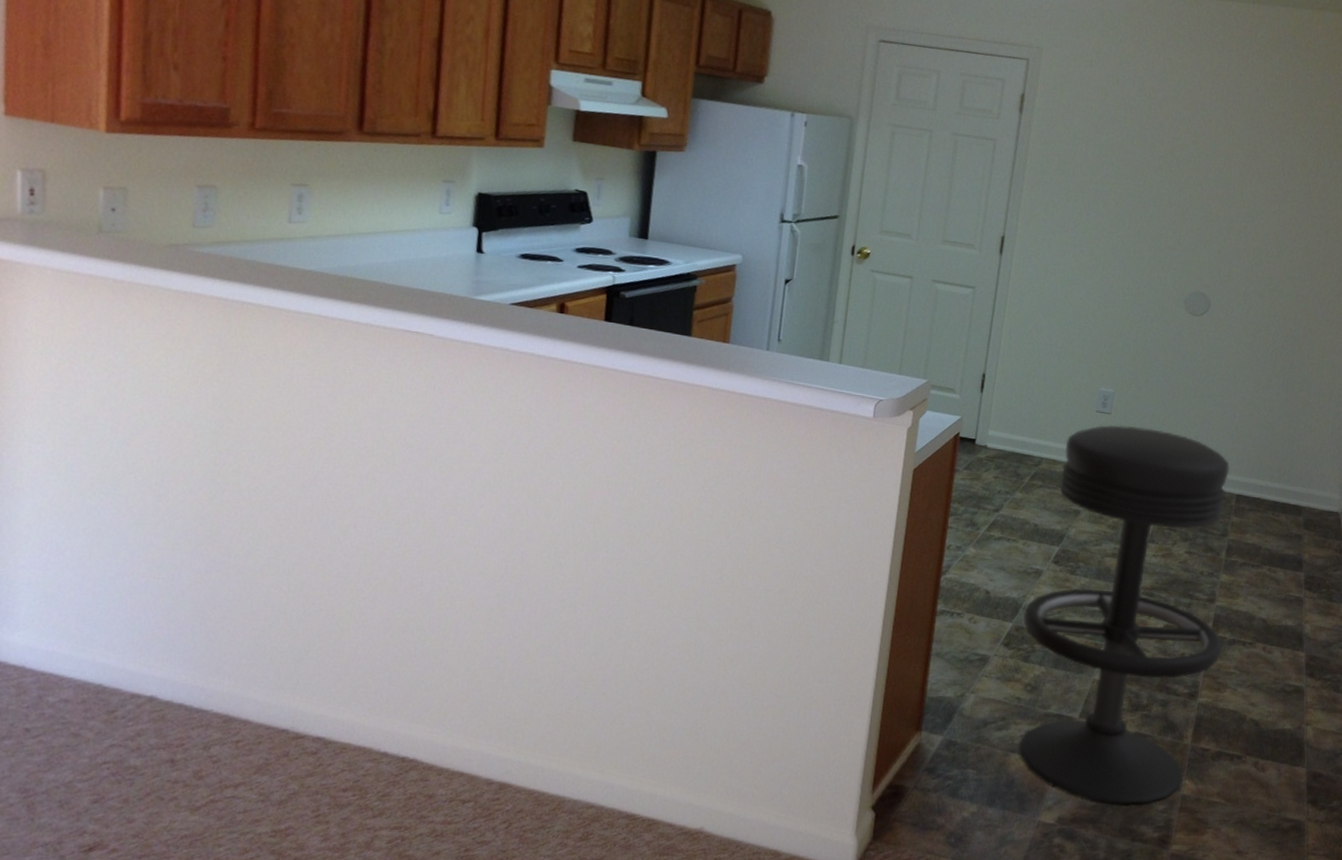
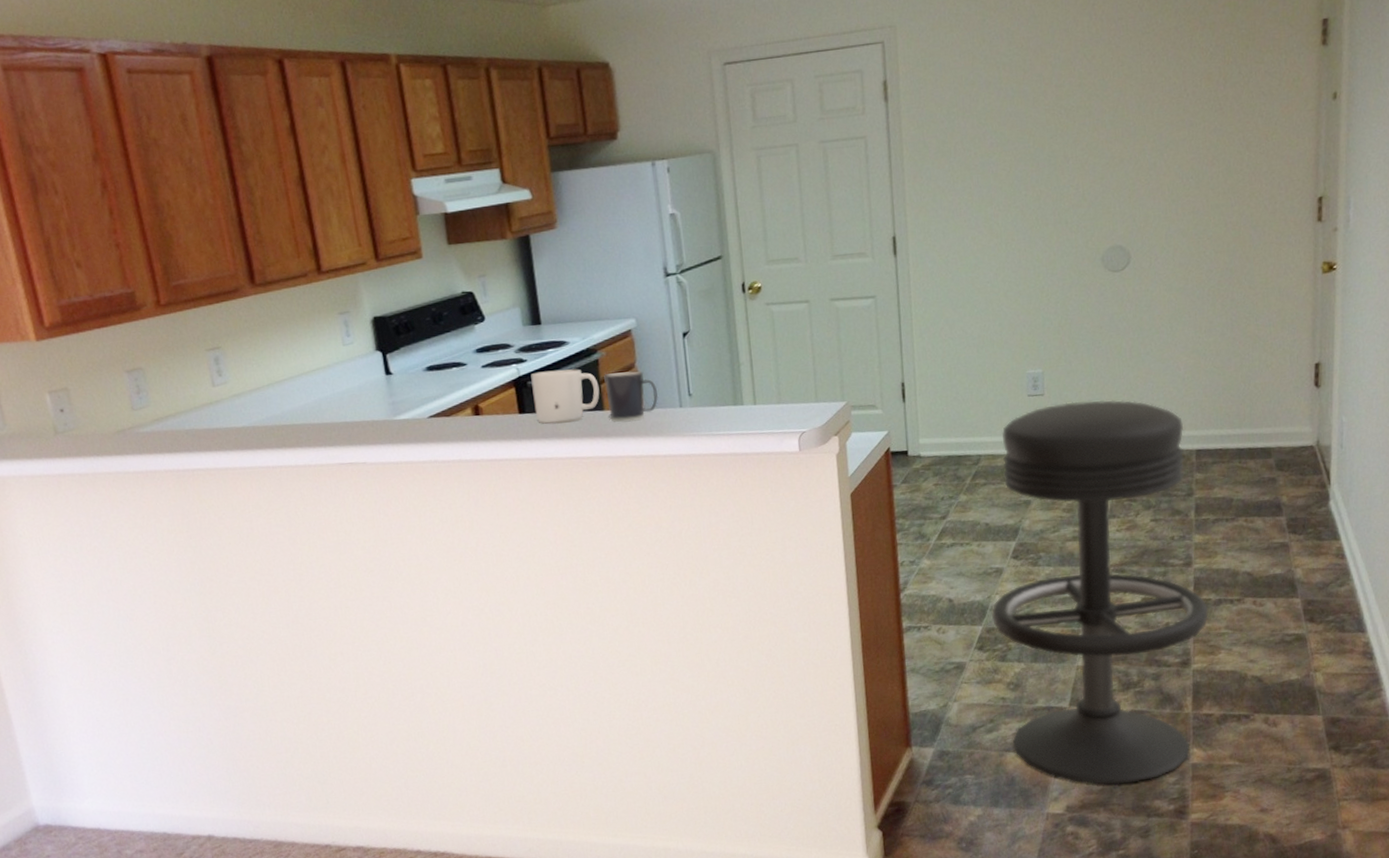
mug: none [621,284,692,342] -> present [530,369,600,425]
mug: none [695,302,748,355] -> present [604,371,659,423]

